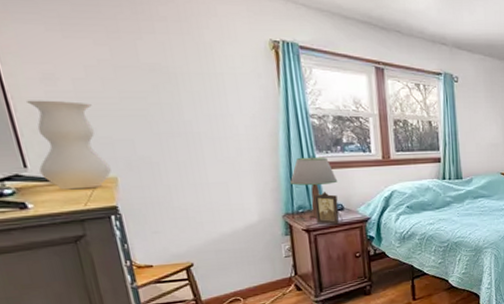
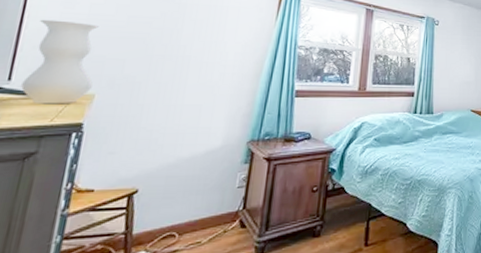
table lamp: present [289,155,337,217] -> none [262,83,310,145]
photo frame: present [314,191,343,225] -> none [280,119,308,155]

